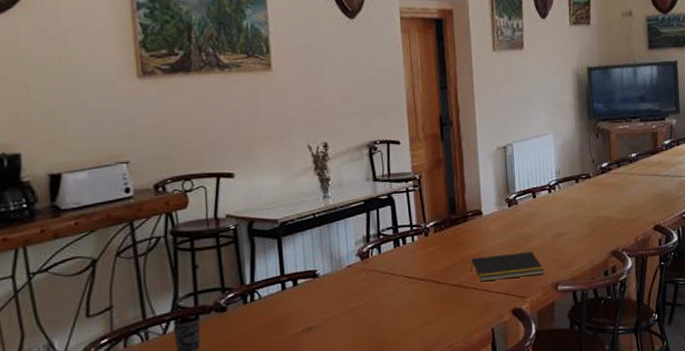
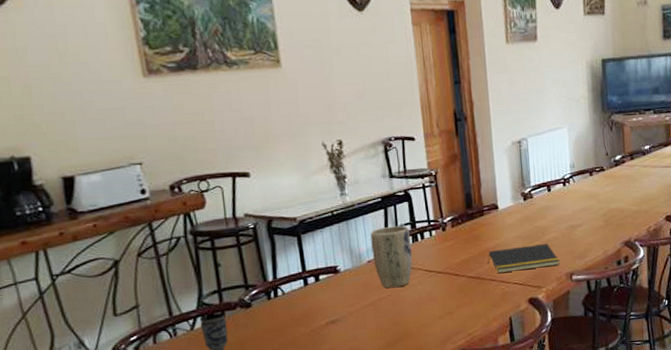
plant pot: none [352,230,394,295] -> present [370,225,413,289]

